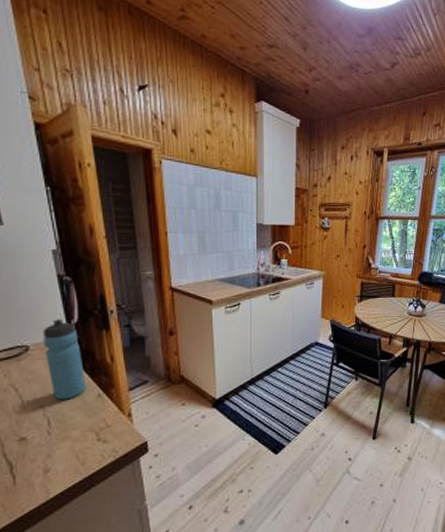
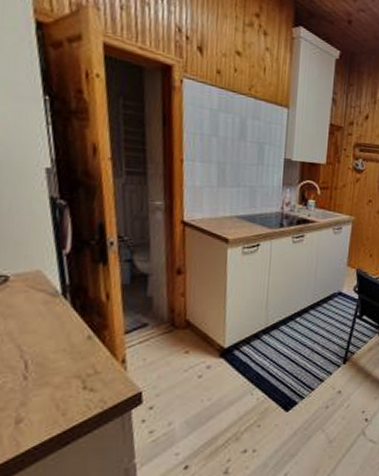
water bottle: present [43,319,86,400] -> none [26,247,75,340]

